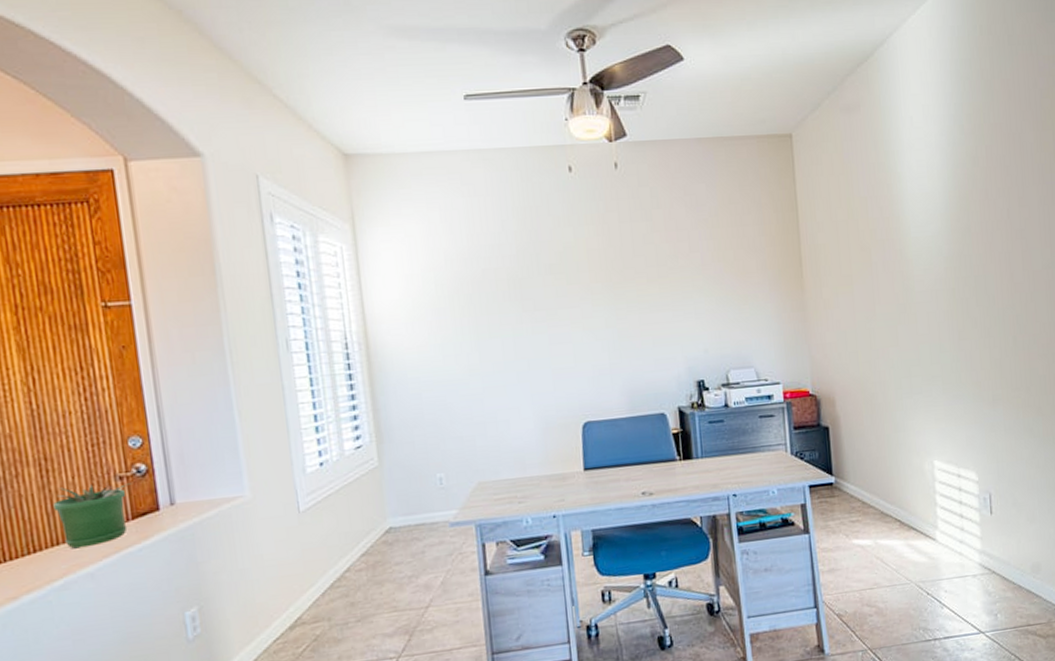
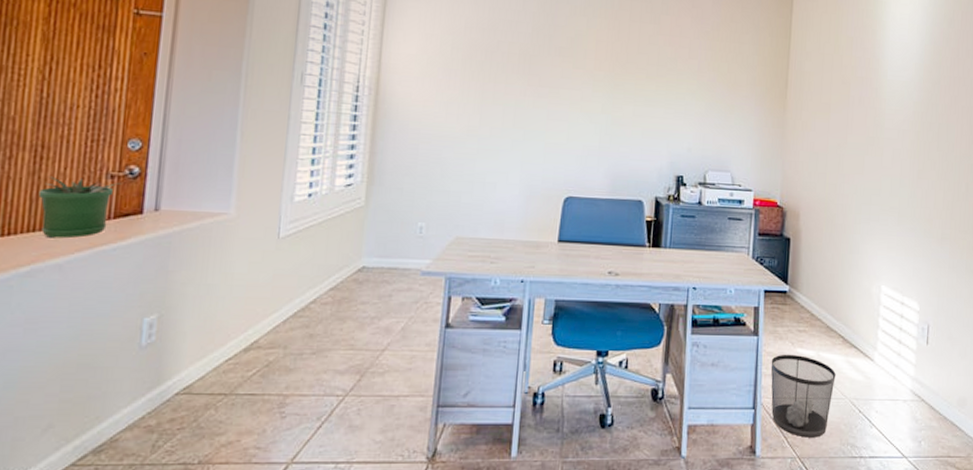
waste bin: none [826,546,898,629] -> present [771,354,836,438]

